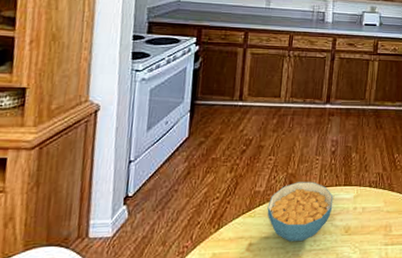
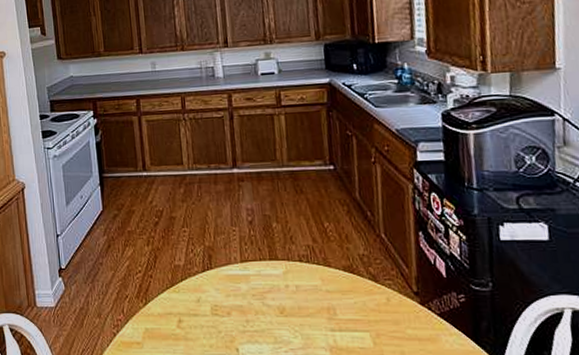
cereal bowl: present [267,181,334,241] -> none [190,255,261,320]

